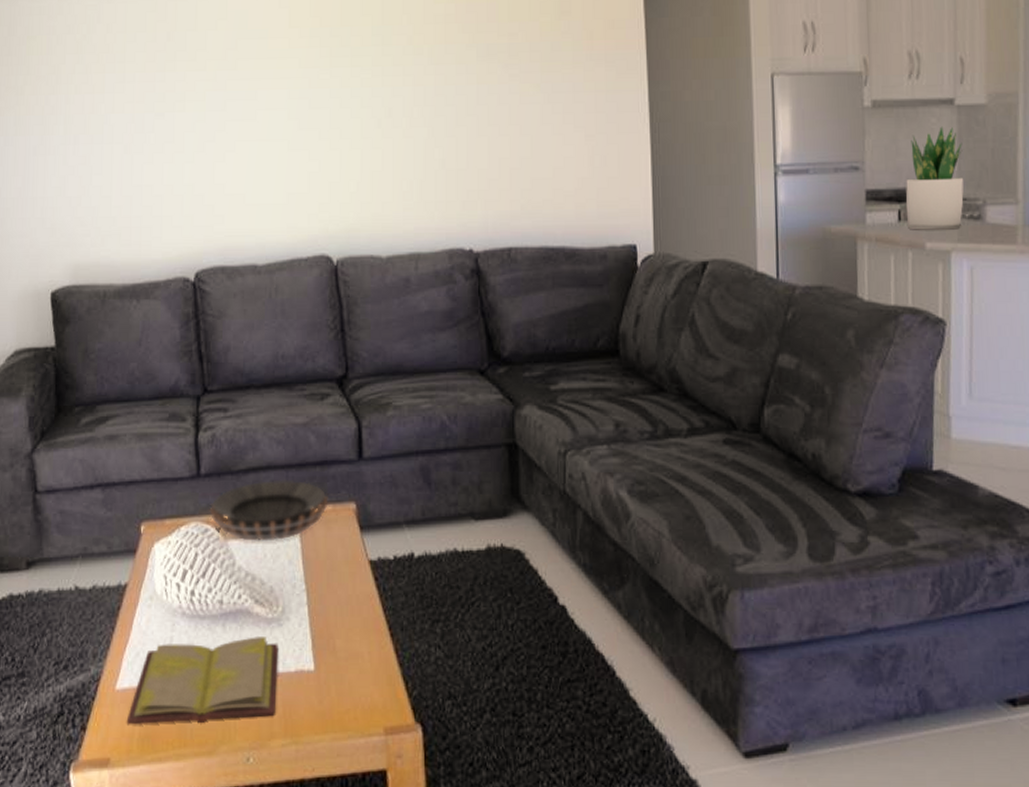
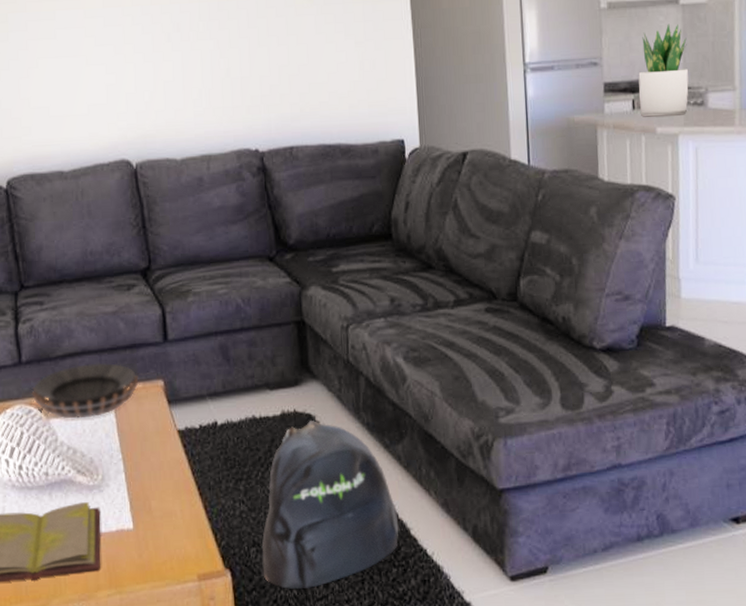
backpack: none [458,556,616,753] -> present [262,419,399,590]

